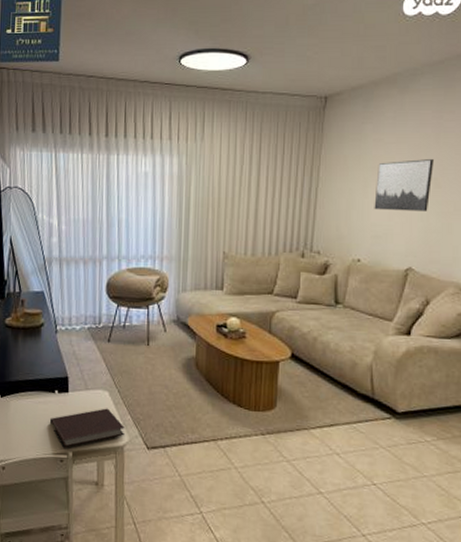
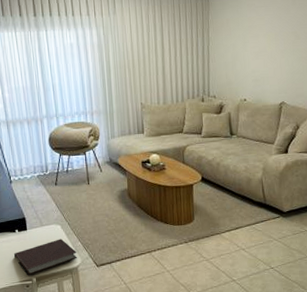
wall art: present [374,159,434,212] -> none [252,17,293,60]

